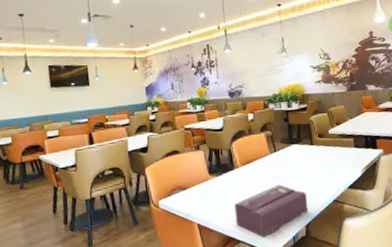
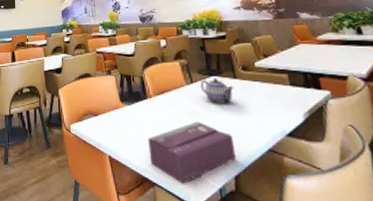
teapot: none [282,146,311,168] -> present [200,78,234,104]

